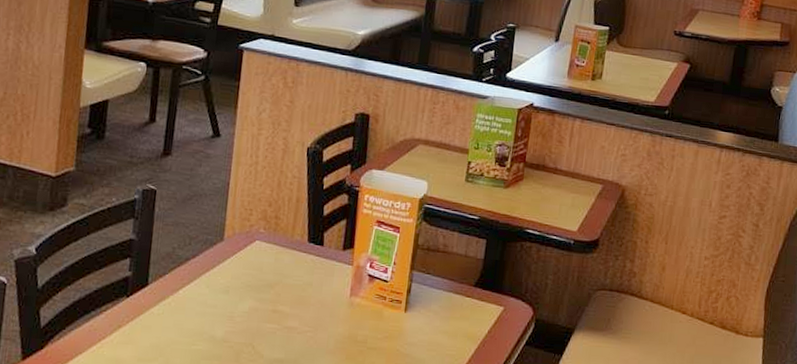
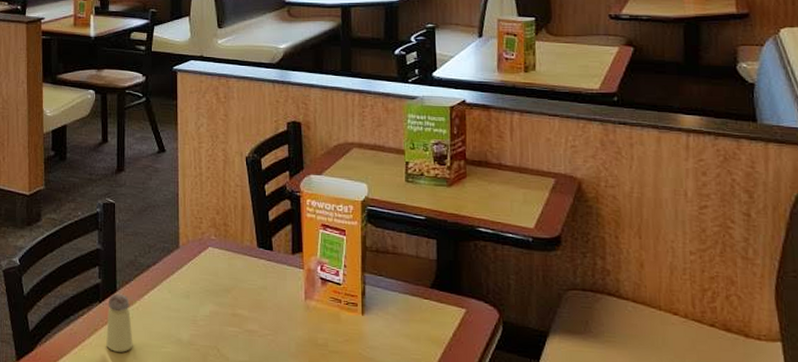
saltshaker: none [130,287,162,350] -> present [106,293,133,352]

